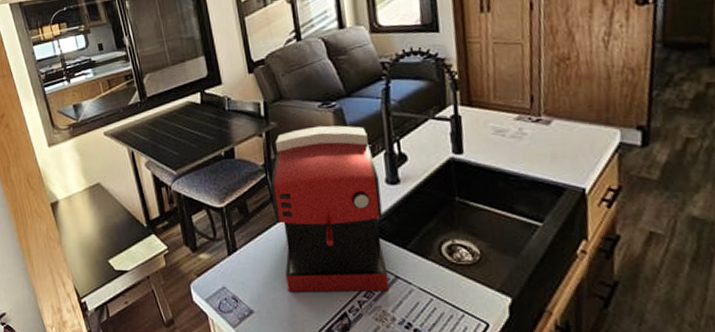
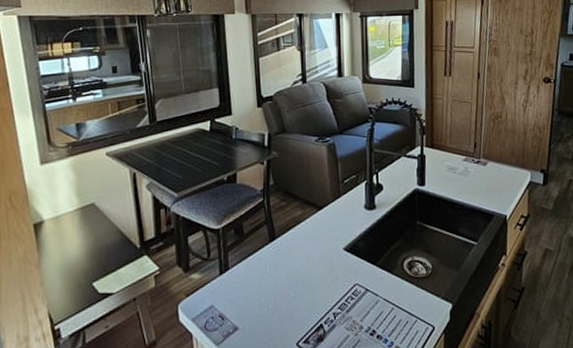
coffee maker: present [270,125,390,293] -> none [267,157,360,308]

